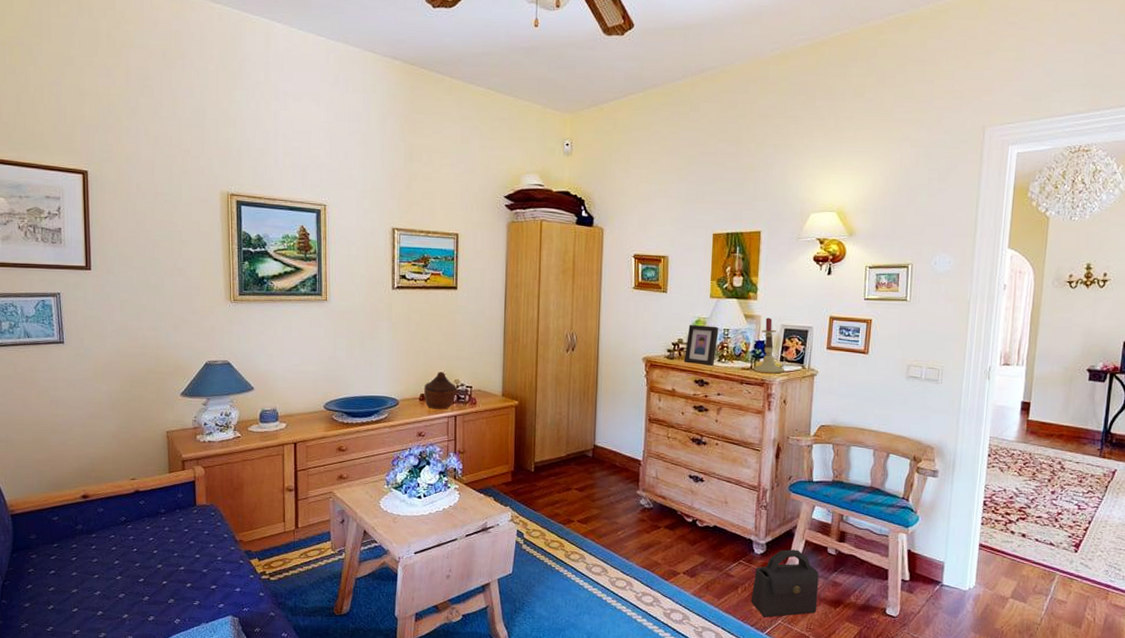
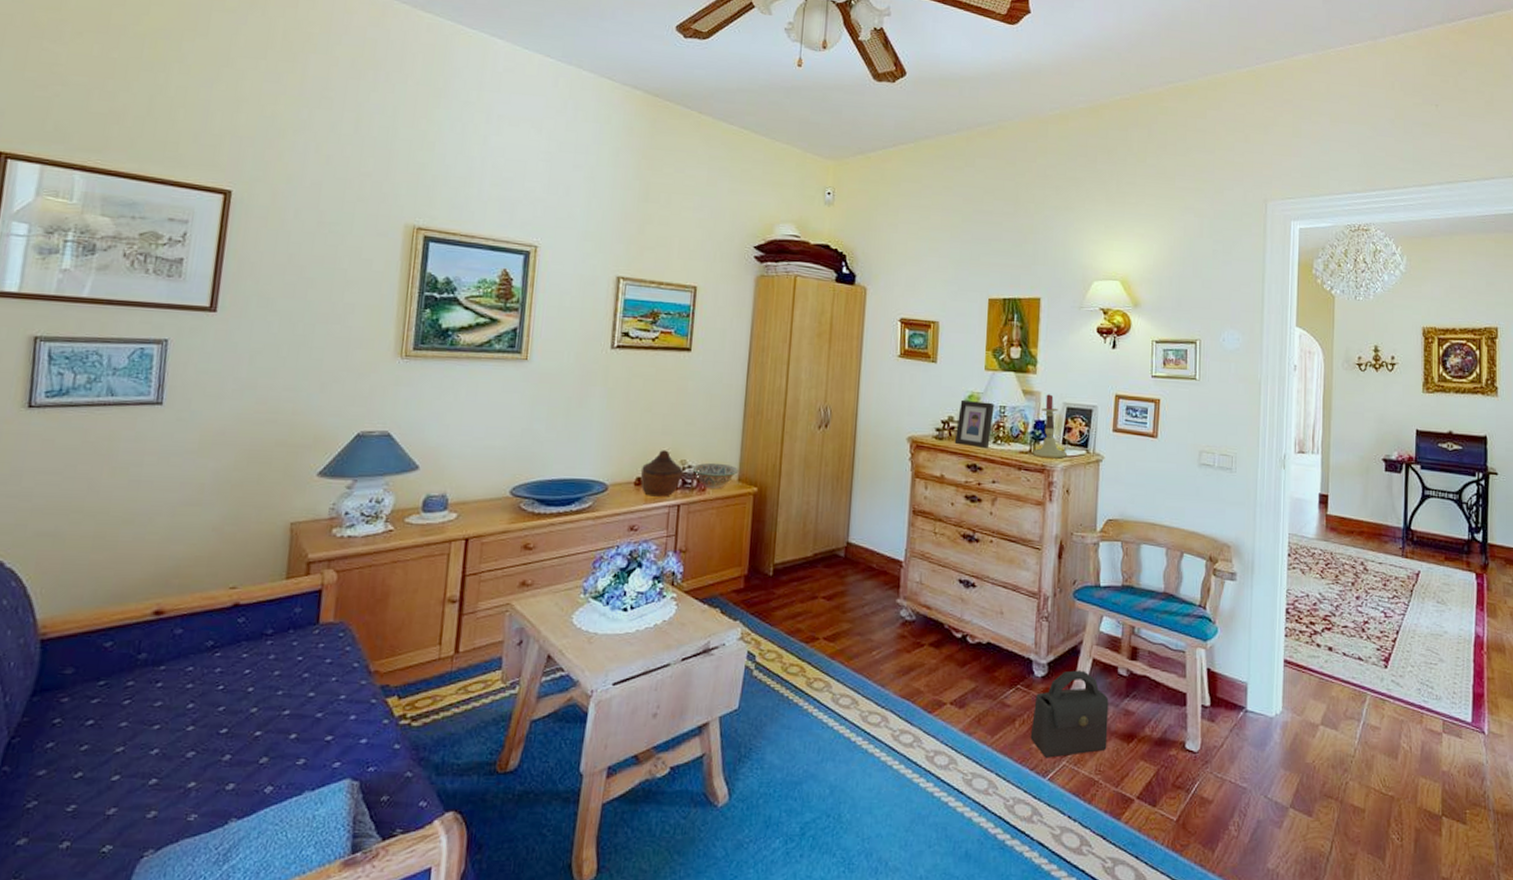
decorative bowl: none [464,381,502,403] -> present [692,462,739,490]

